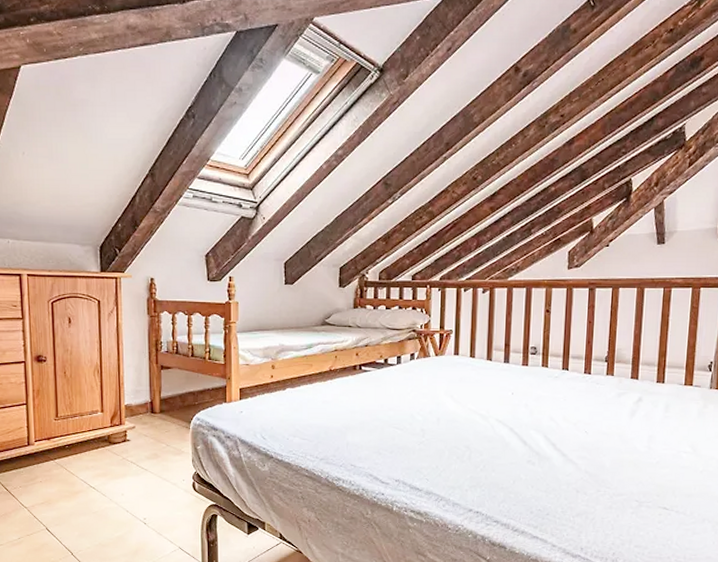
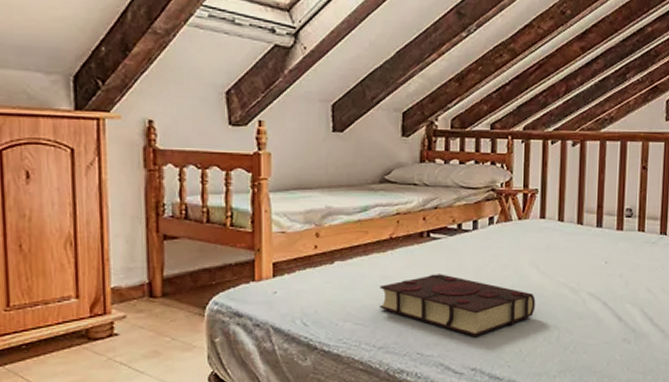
book: none [321,400,450,453] -> present [379,274,536,336]

